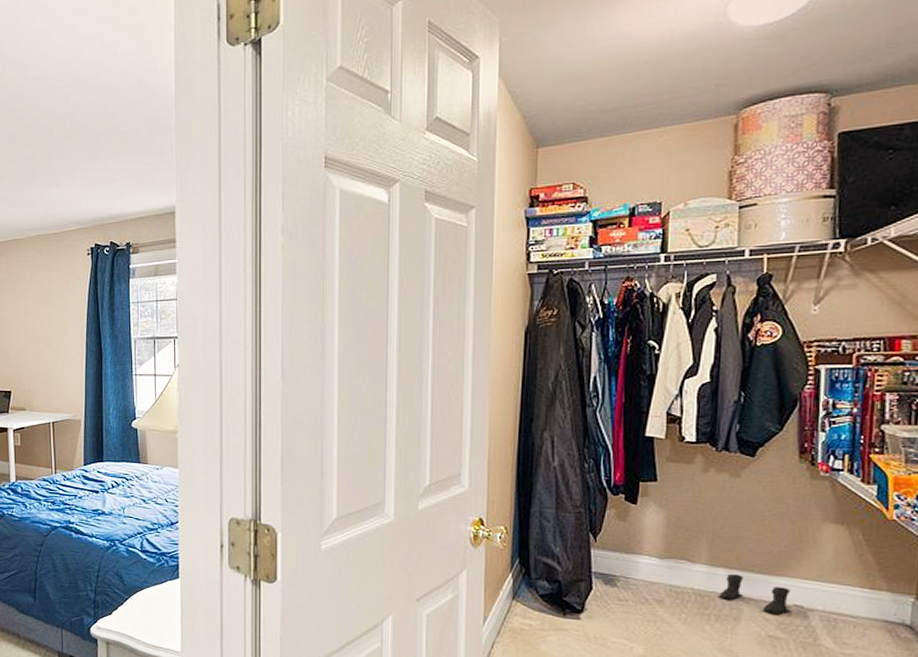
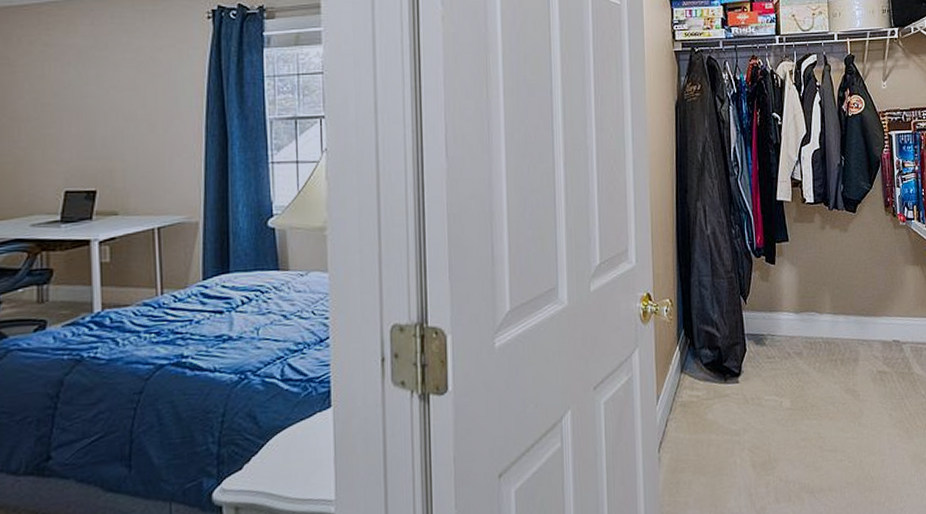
boots: present [717,573,791,615] -> none [840,319,891,352]

